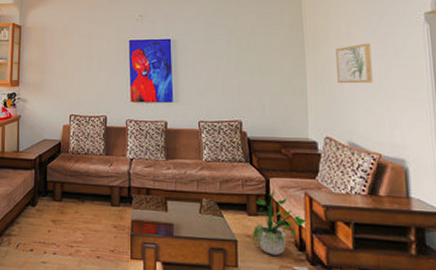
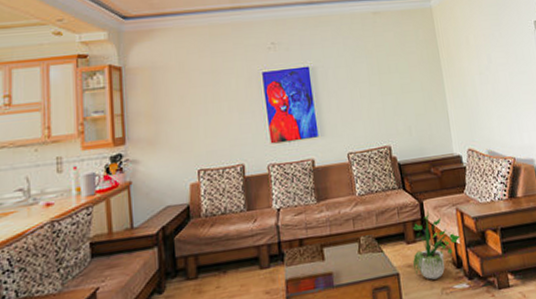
wall art: present [336,43,373,84] -> none [468,53,502,95]

